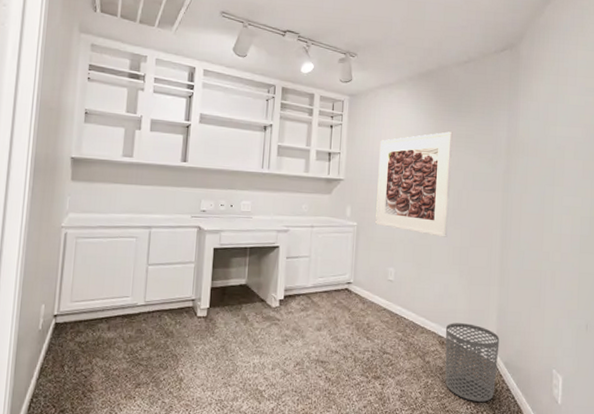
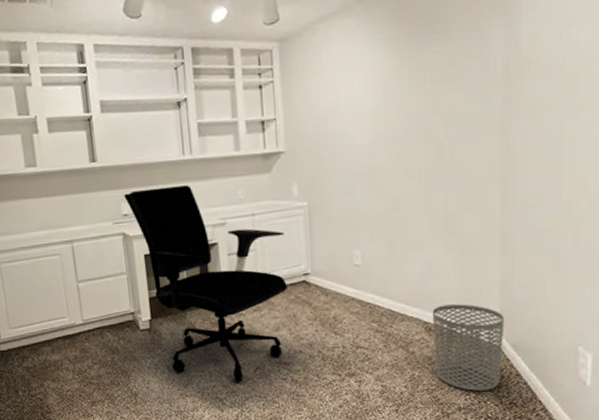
office chair: none [205,191,335,376] -> present [124,185,287,382]
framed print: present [375,131,453,237] -> none [326,63,427,205]

